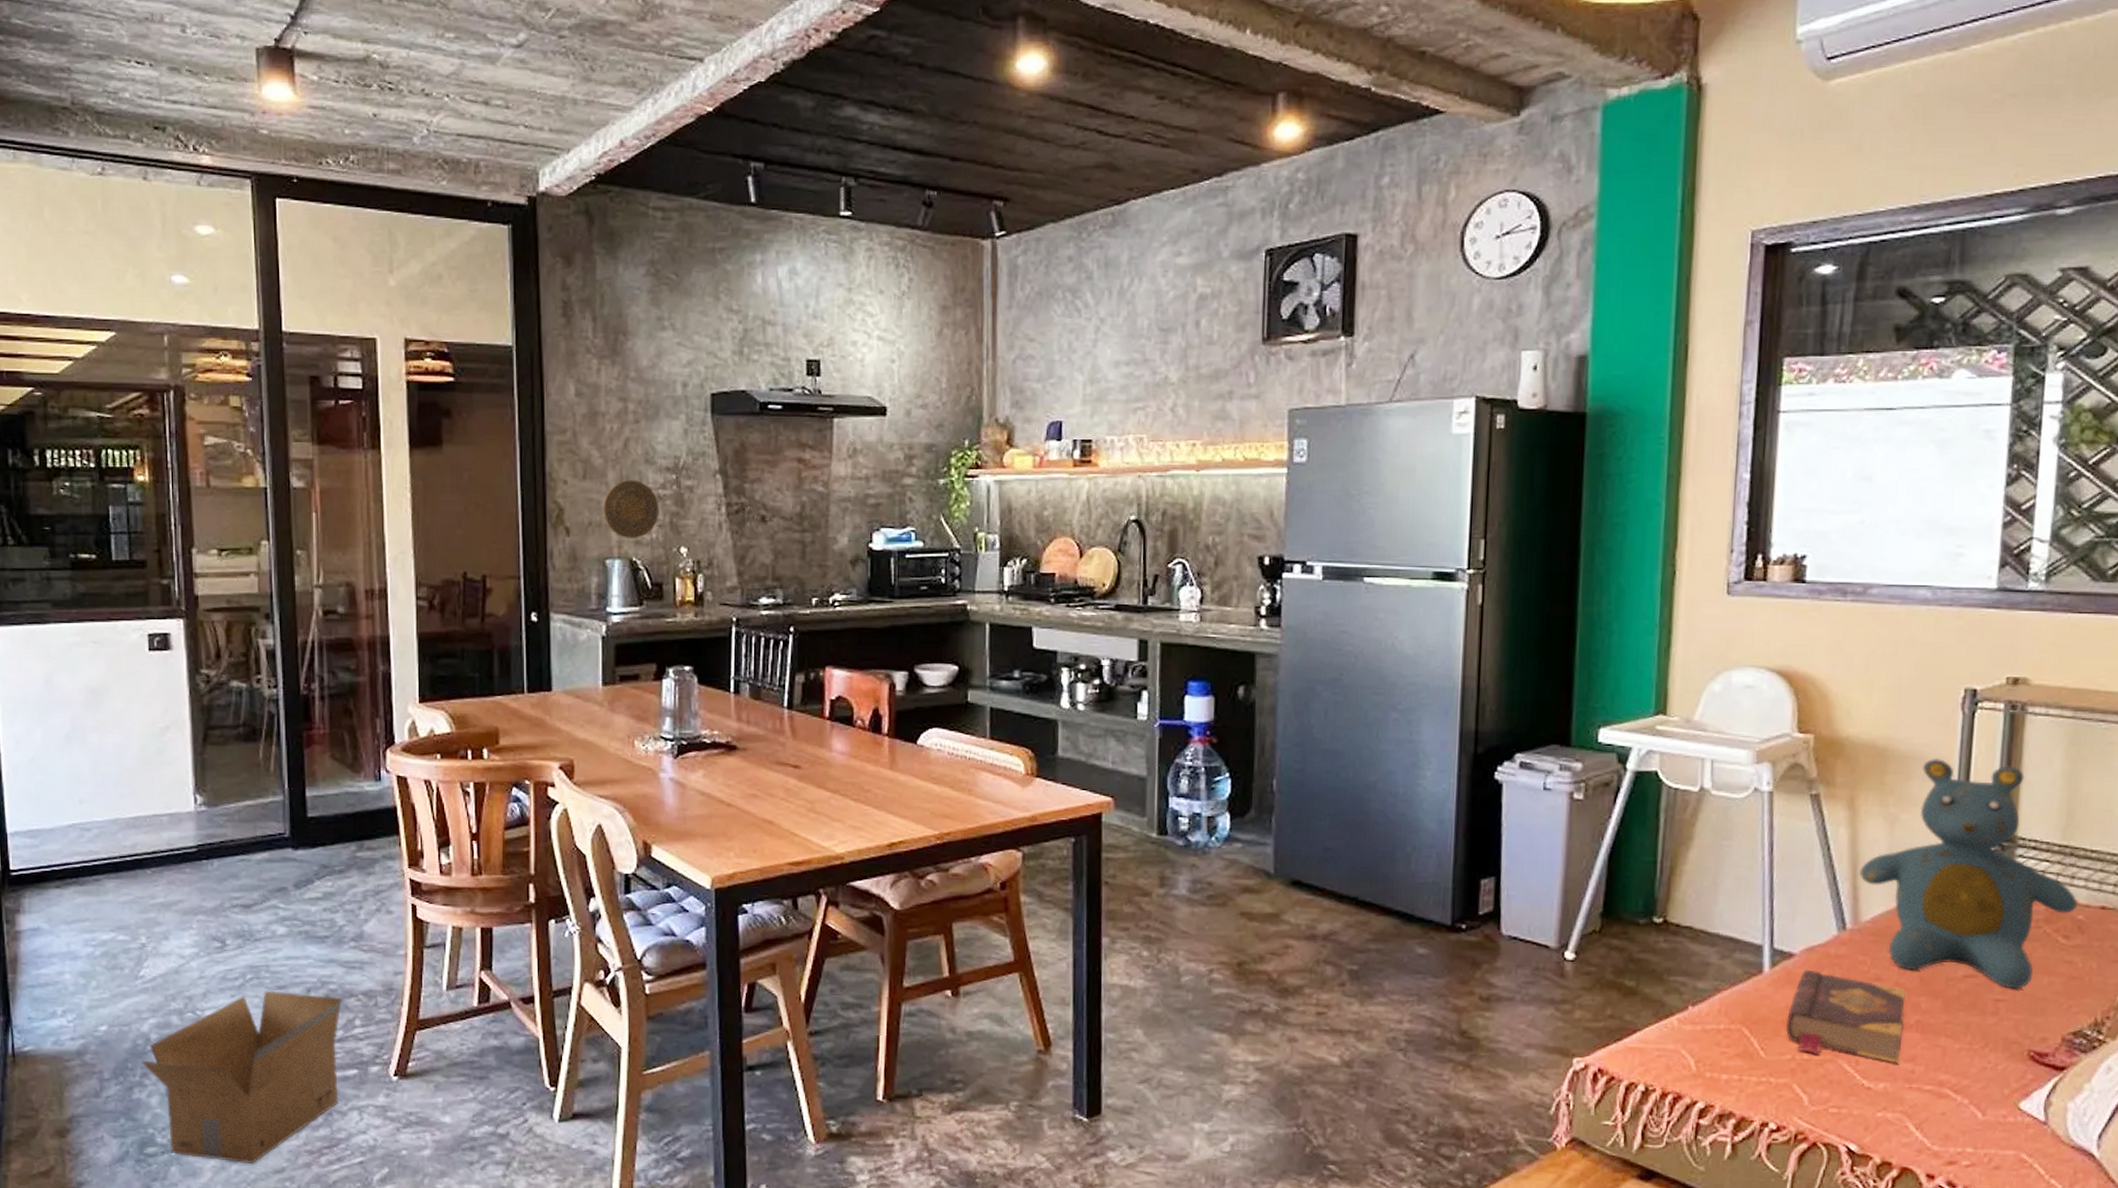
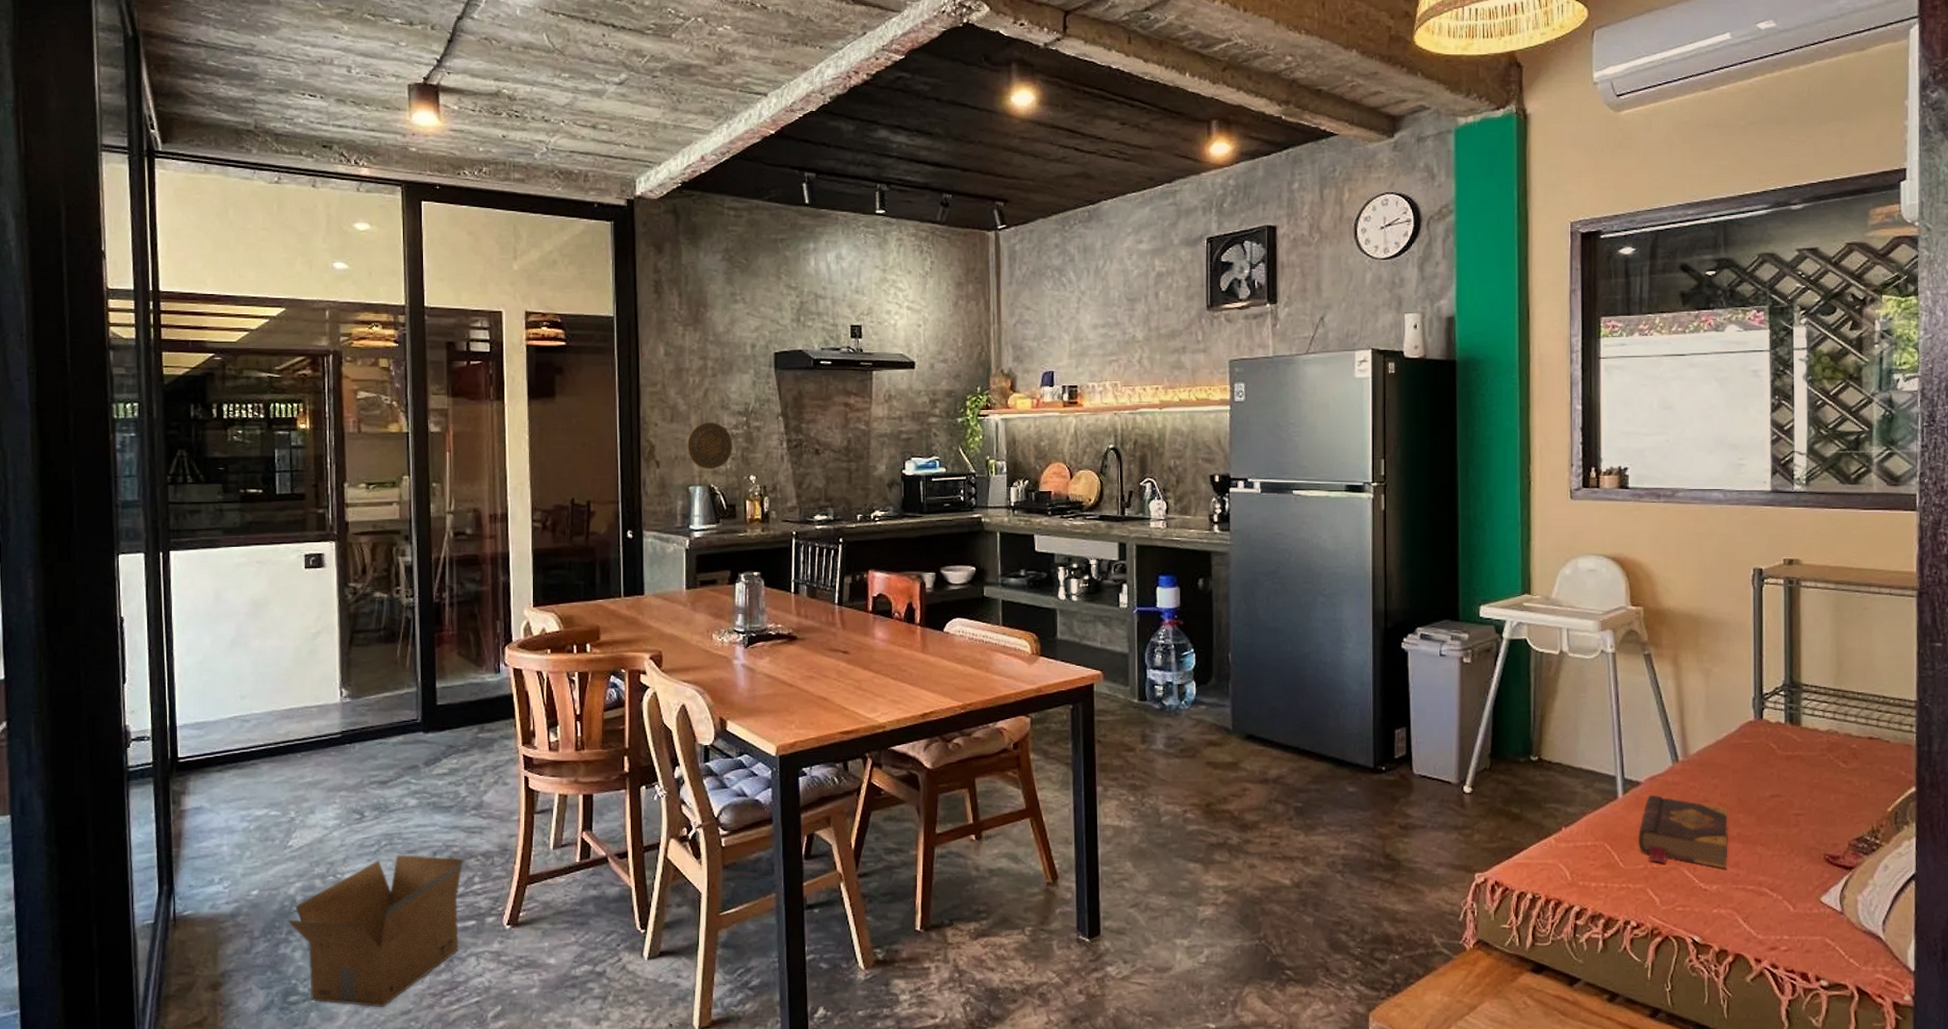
teddy bear: present [1860,757,2078,989] -> none [1686,623,1852,805]

